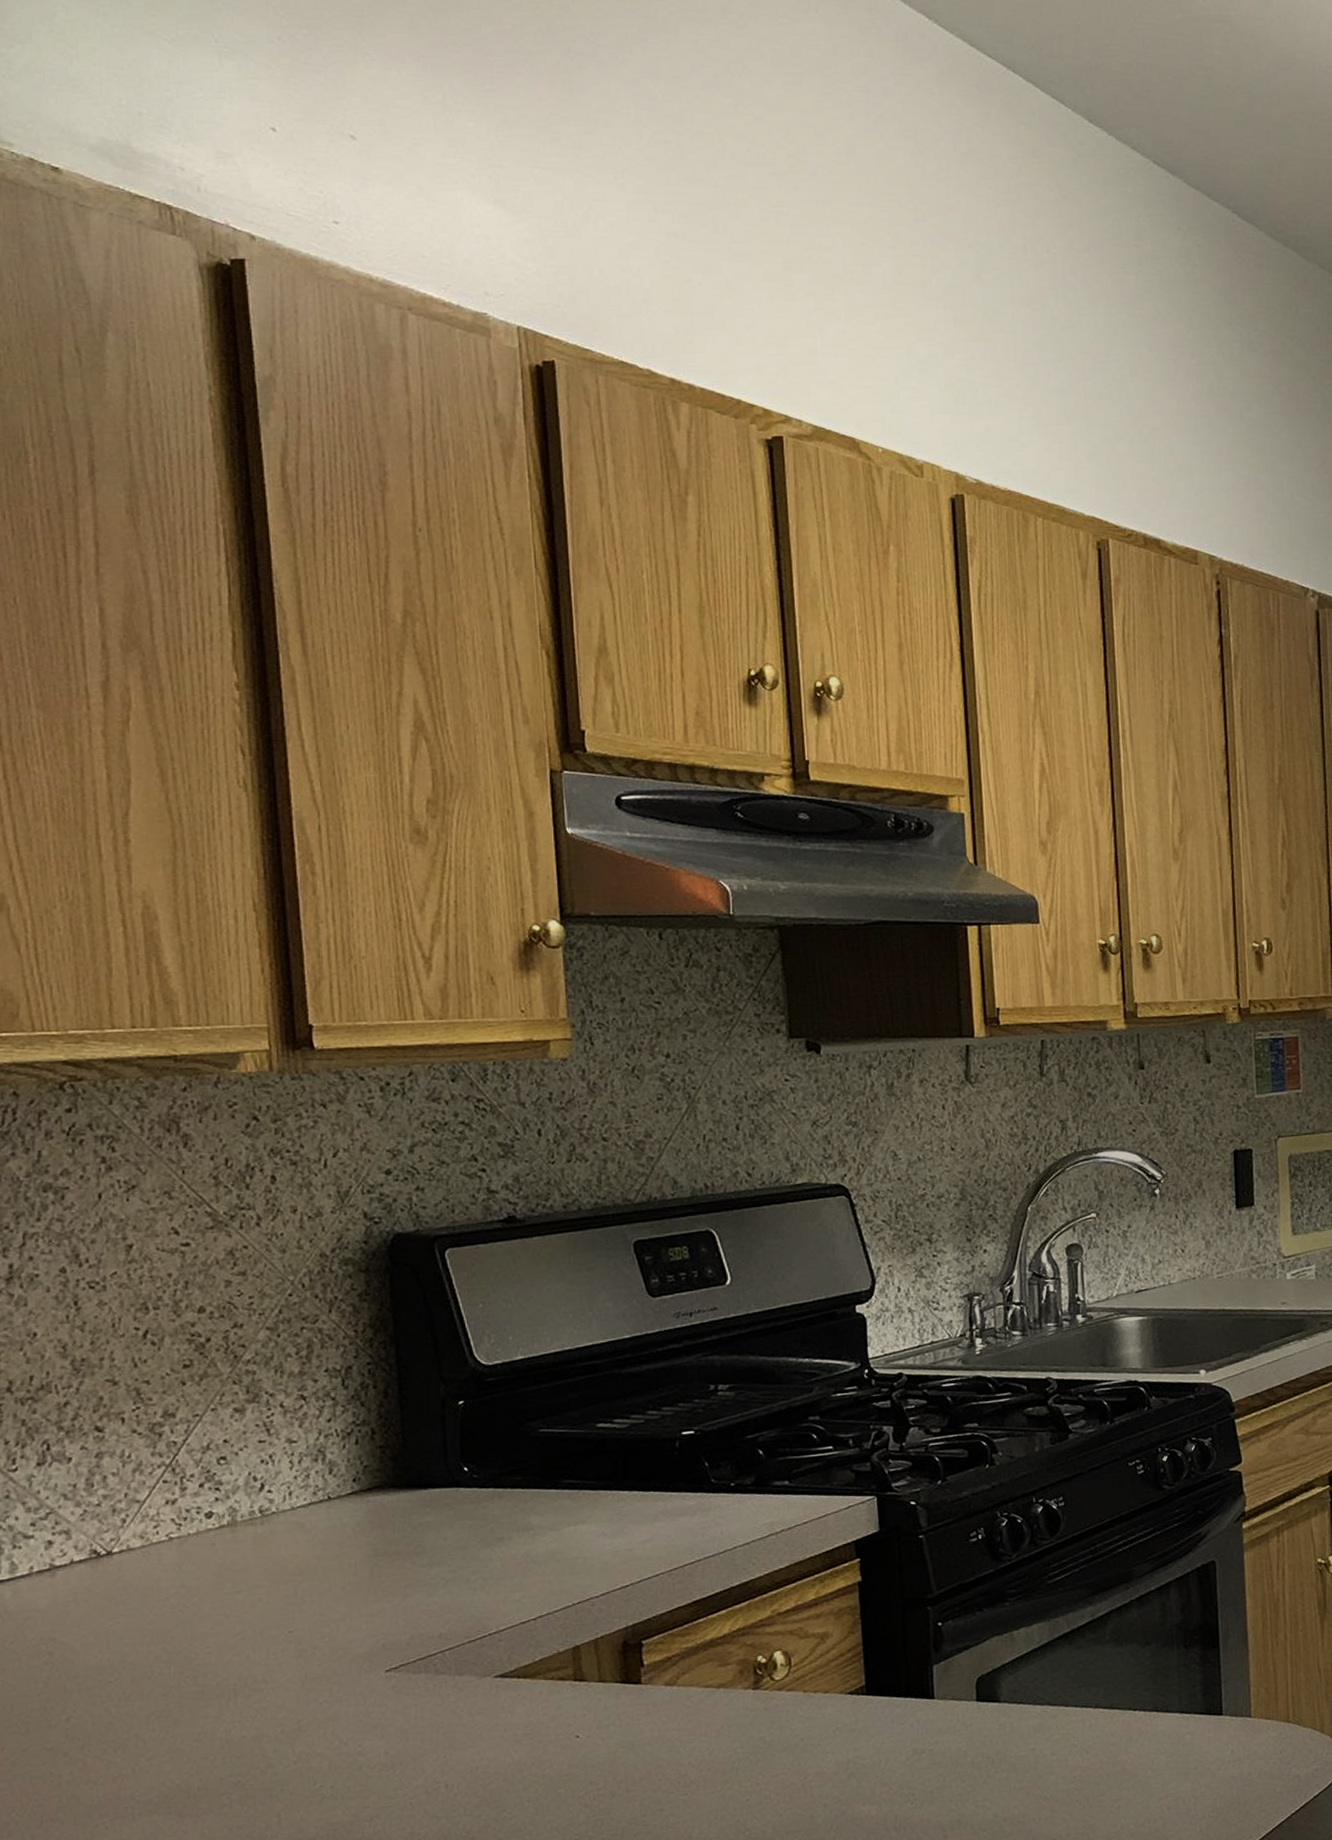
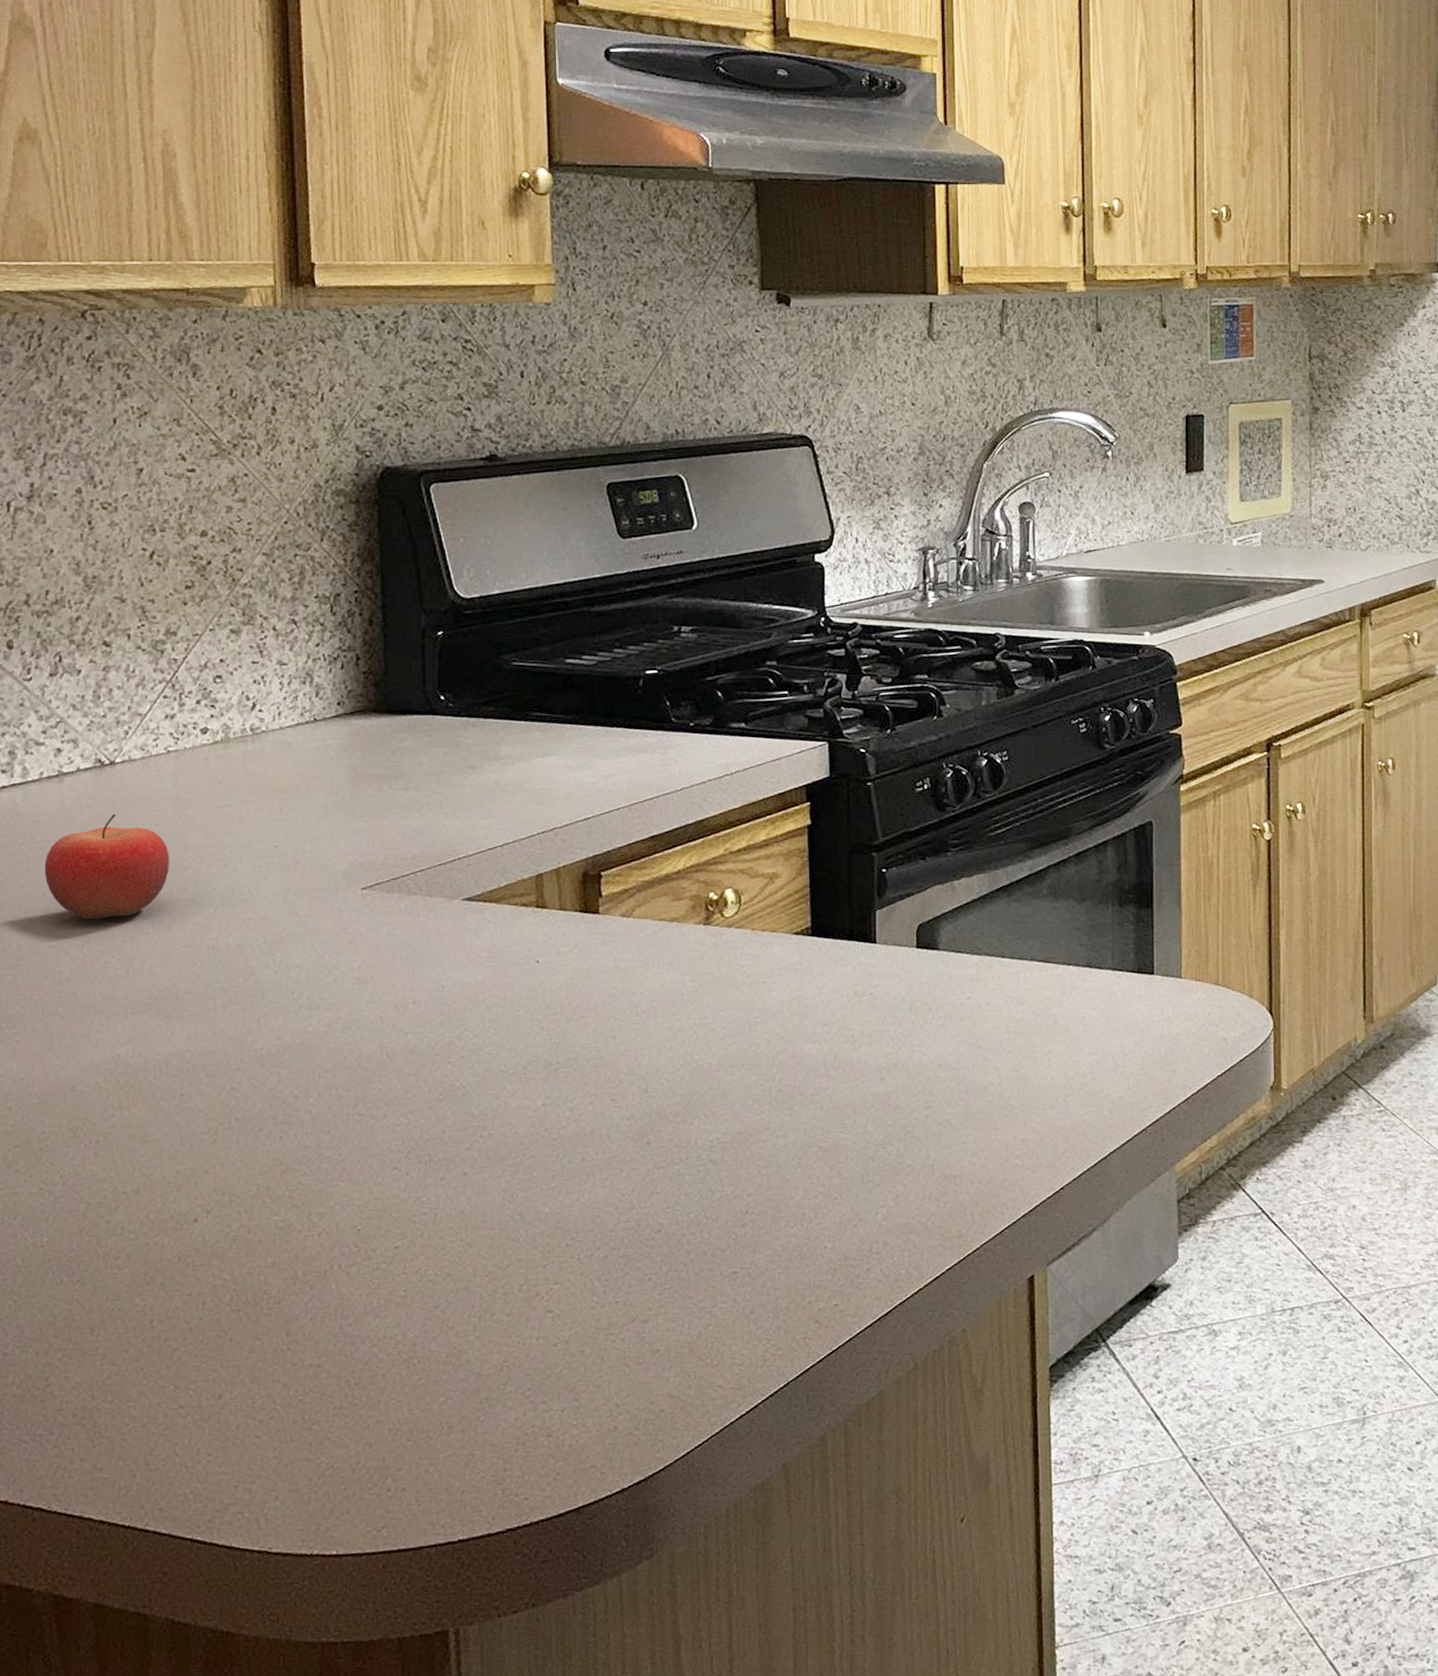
fruit: none [37,1606,176,1719] -> present [44,813,169,920]

